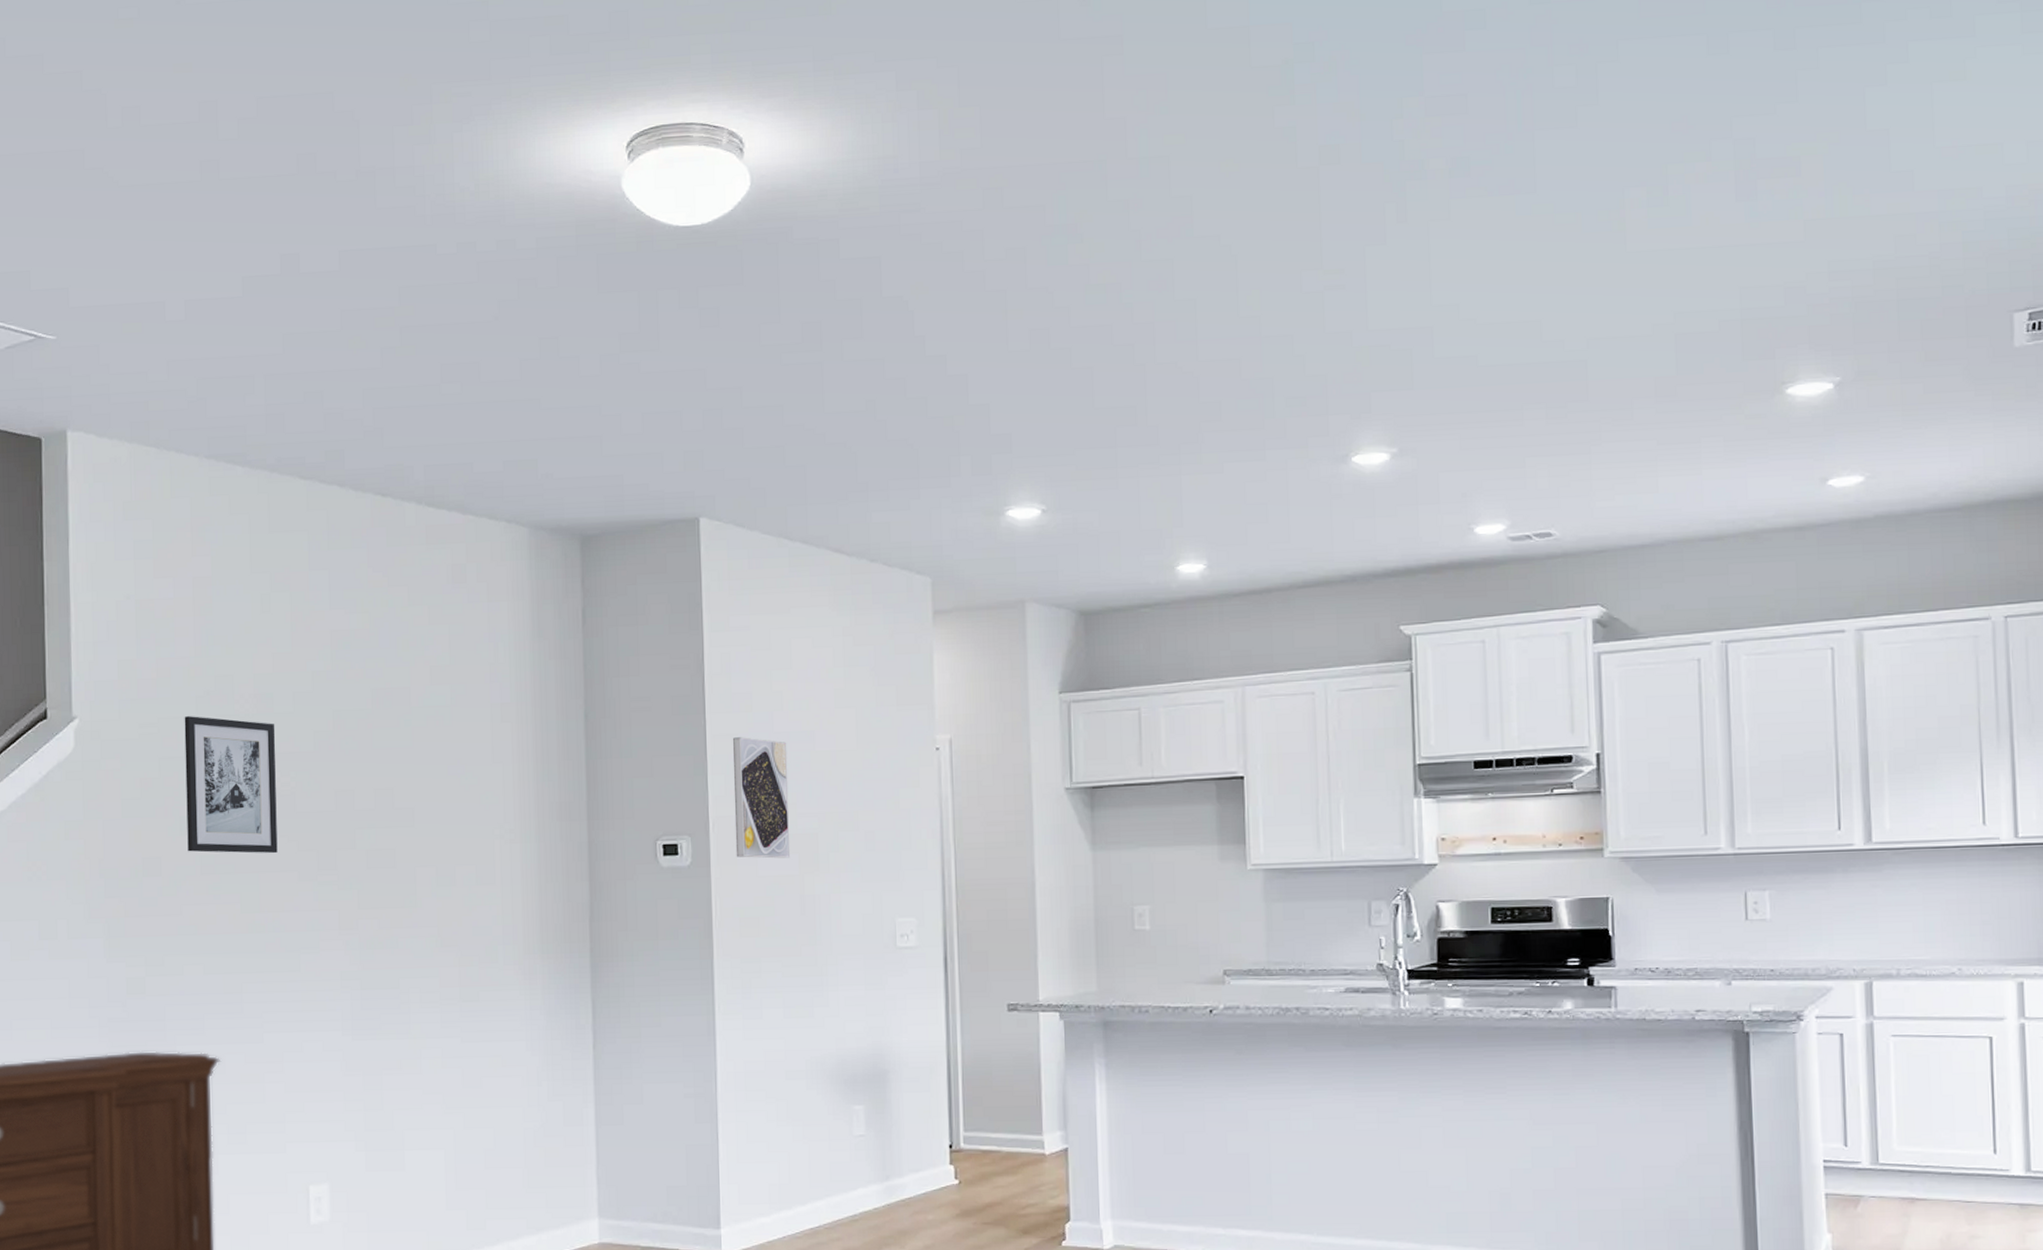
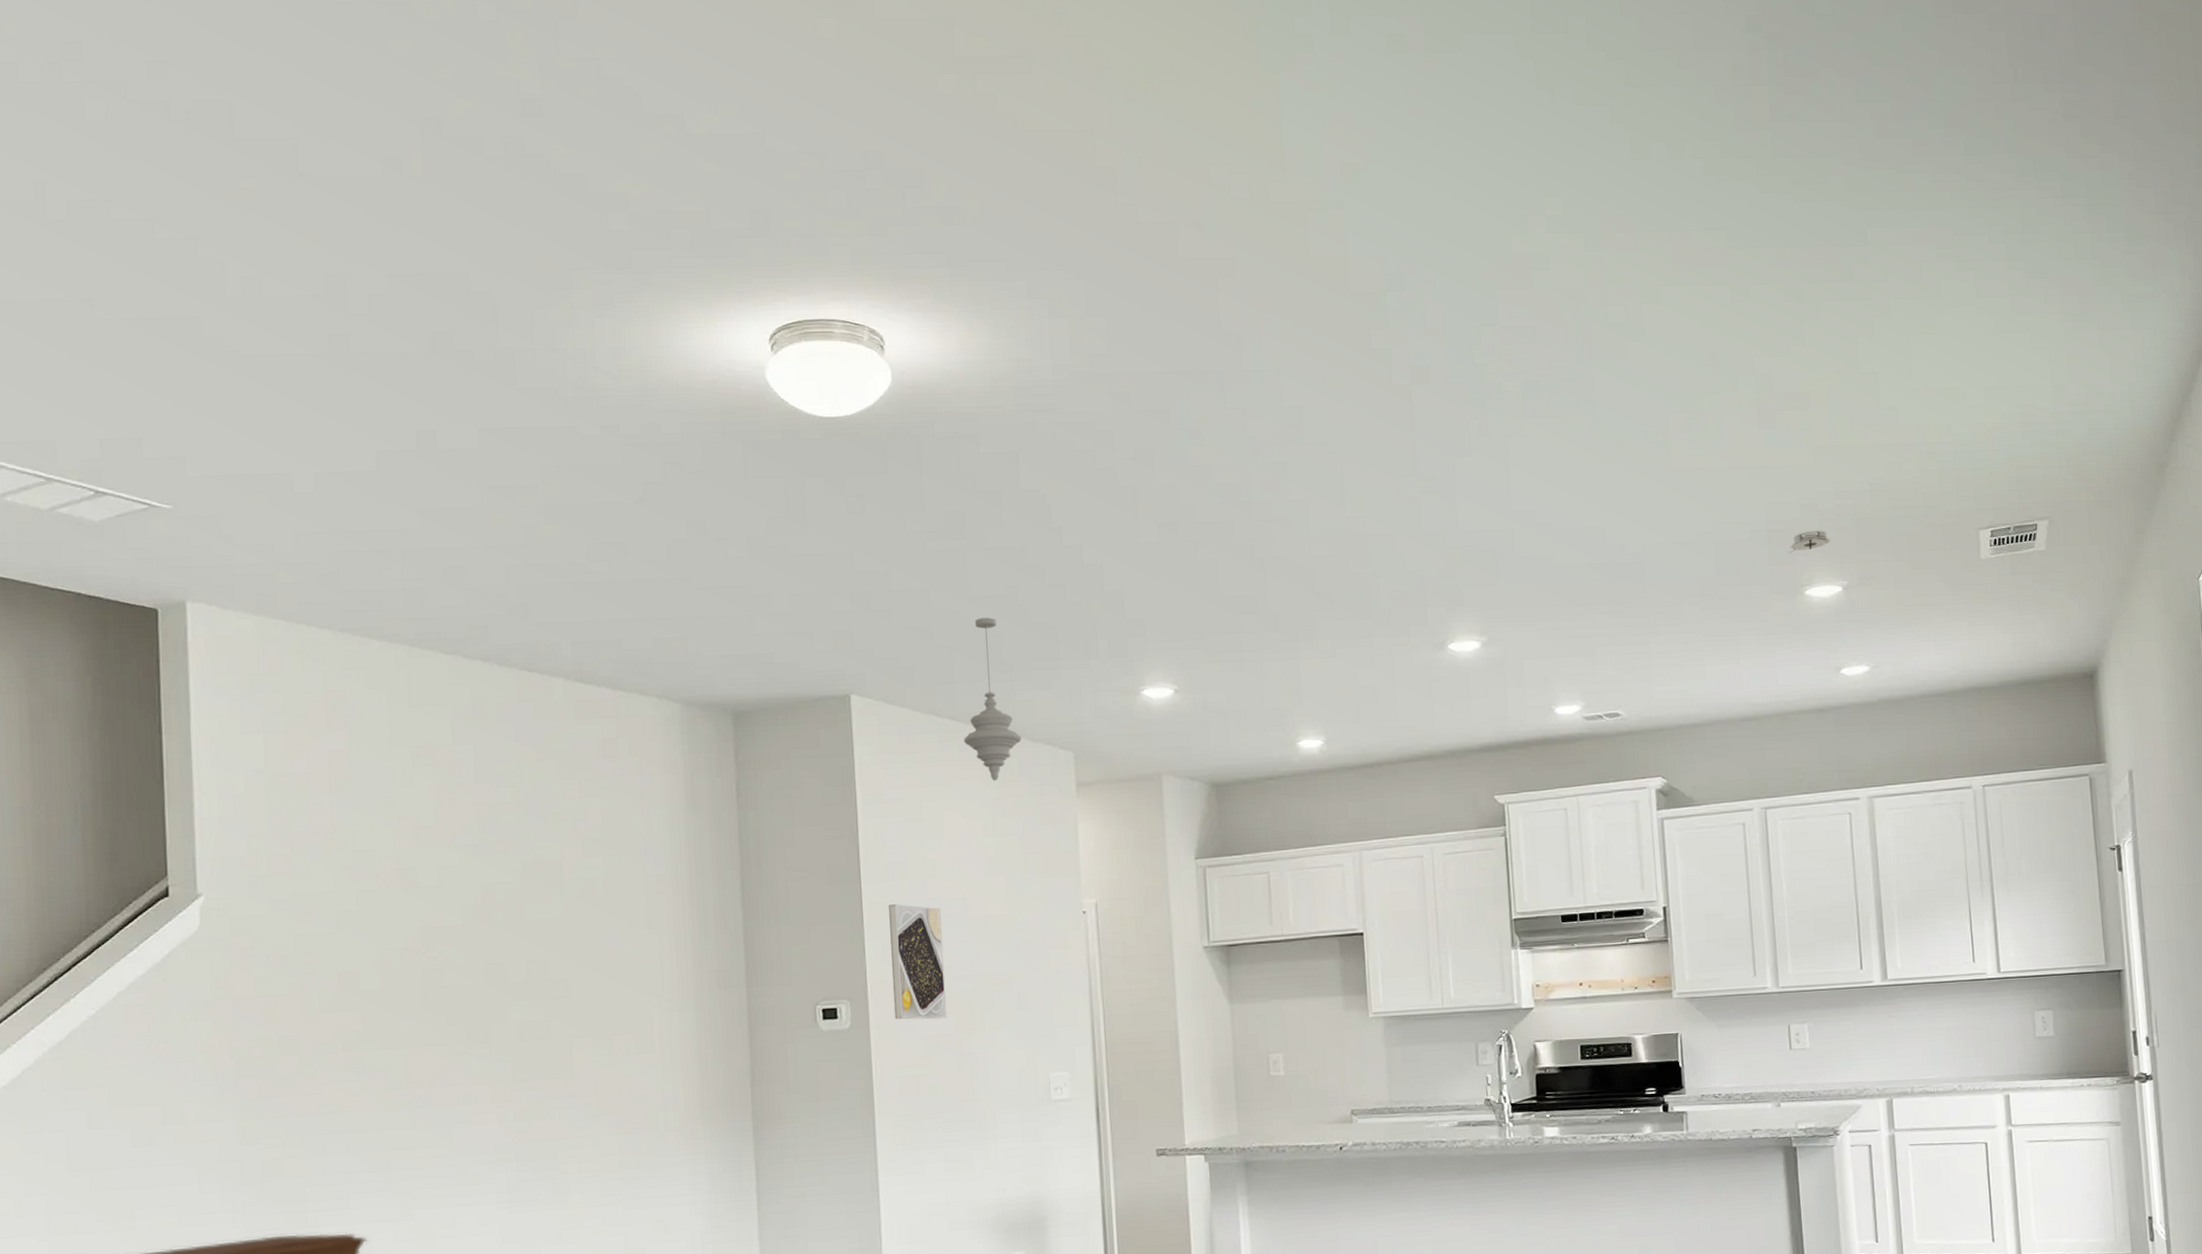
wall art: present [184,716,278,854] -> none [321,891,425,1030]
pendant light: none [816,434,876,608] -> present [964,617,1022,781]
smoke detector: none [1768,317,1821,345] -> present [1789,530,1830,553]

